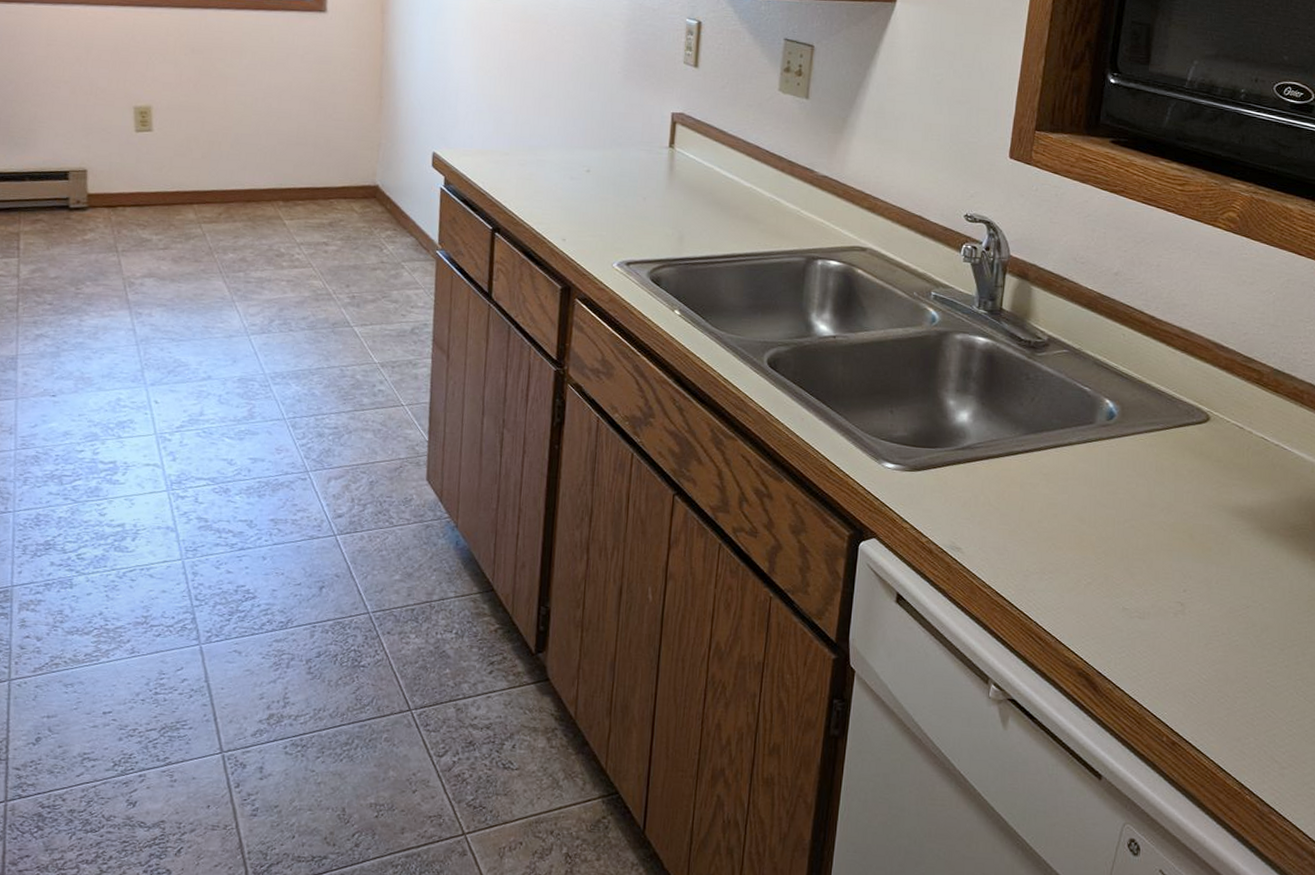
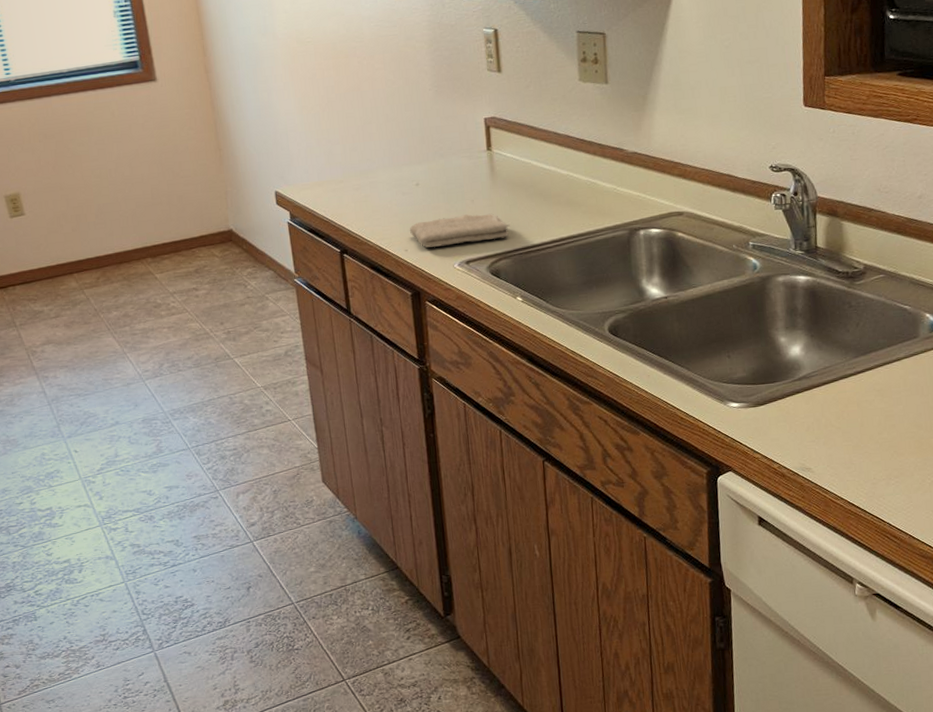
washcloth: none [570,211,680,244] -> present [409,213,510,248]

